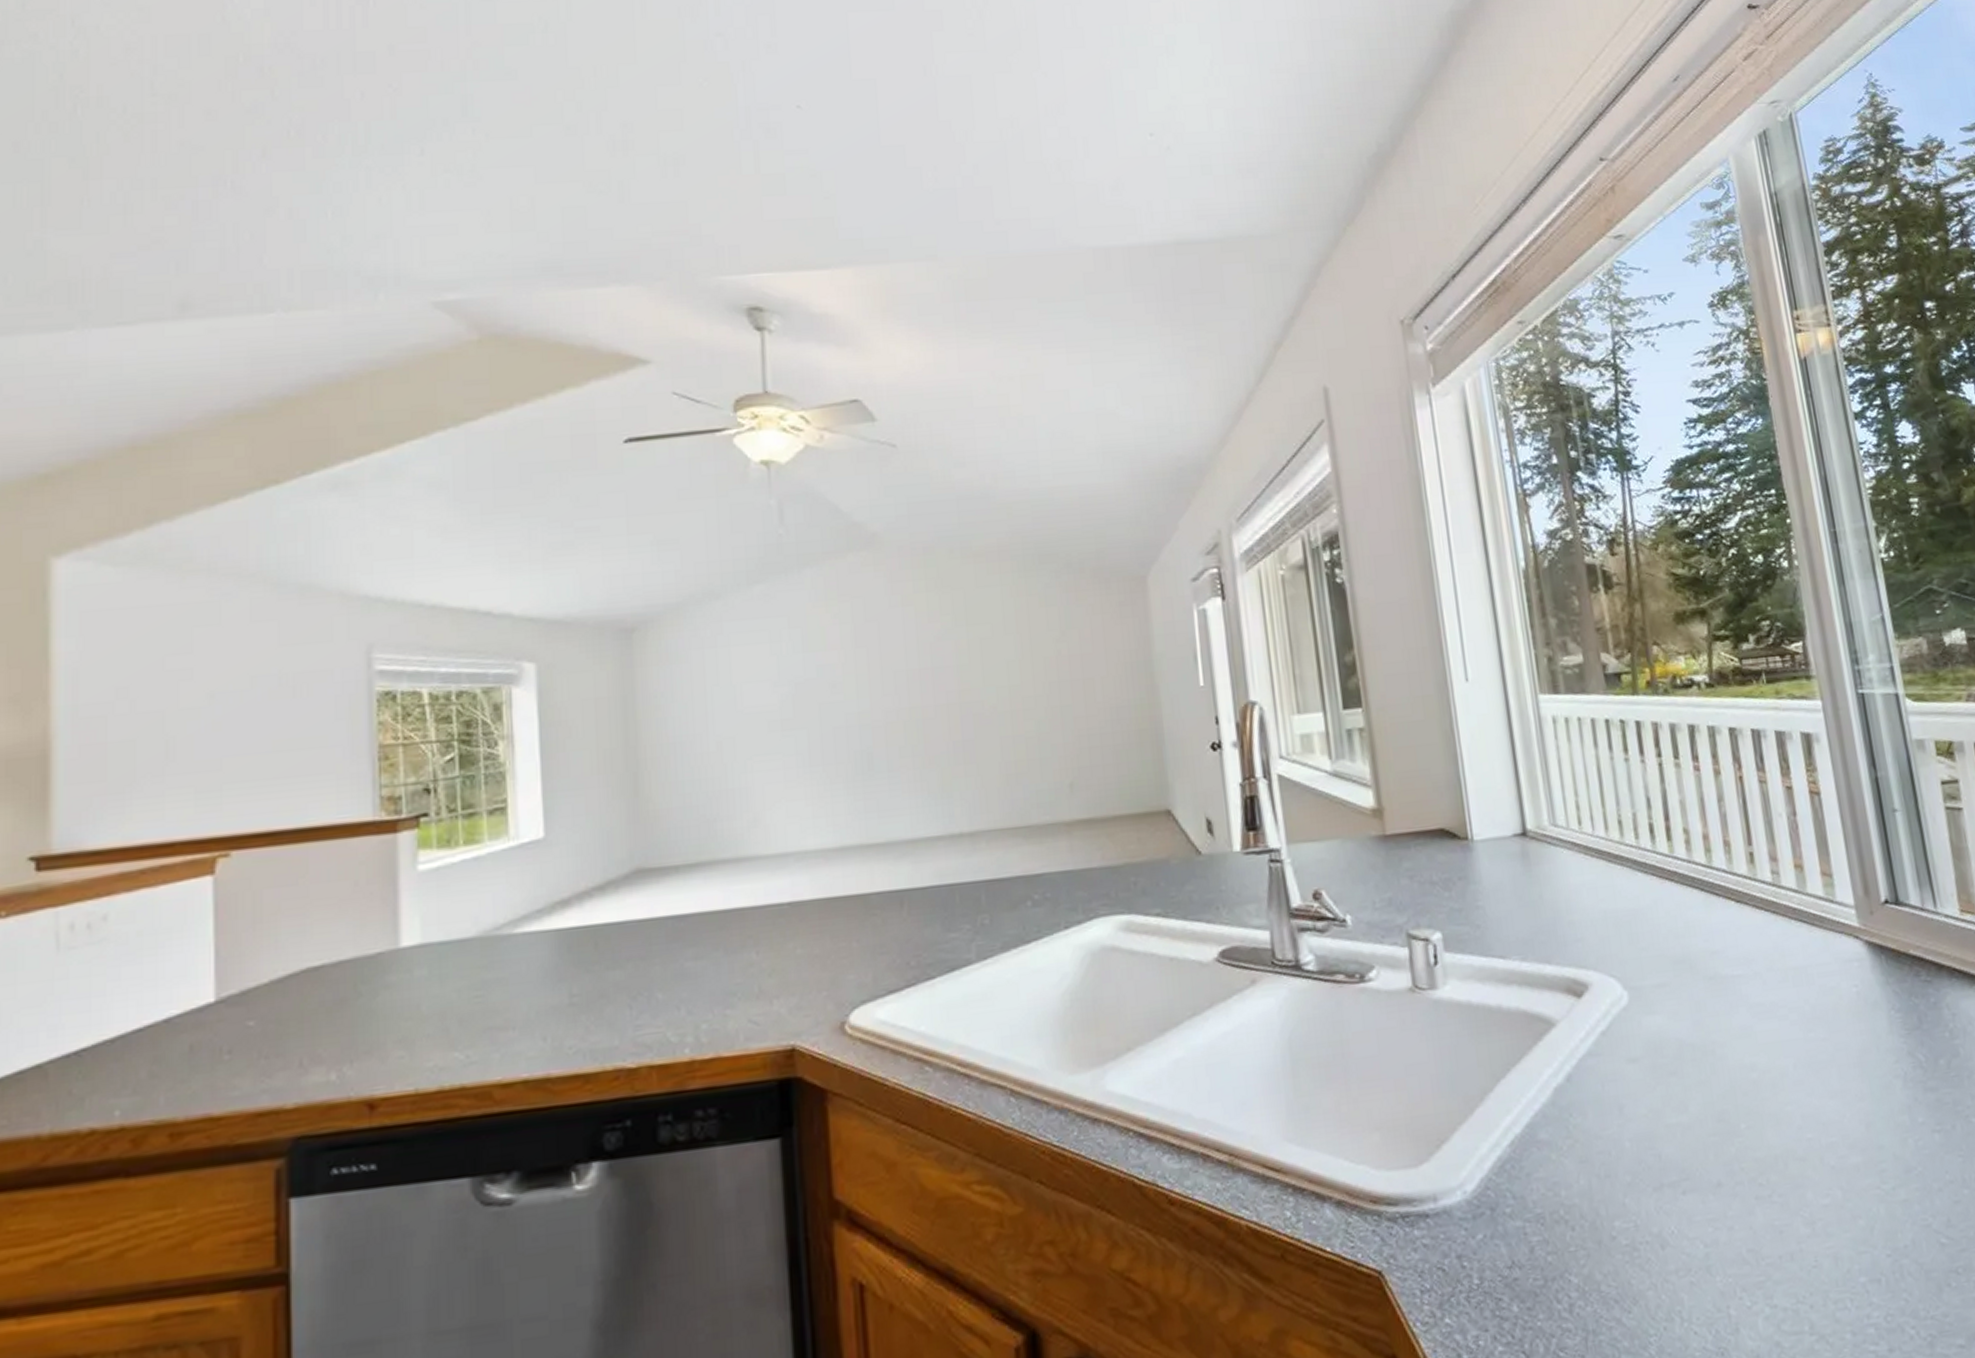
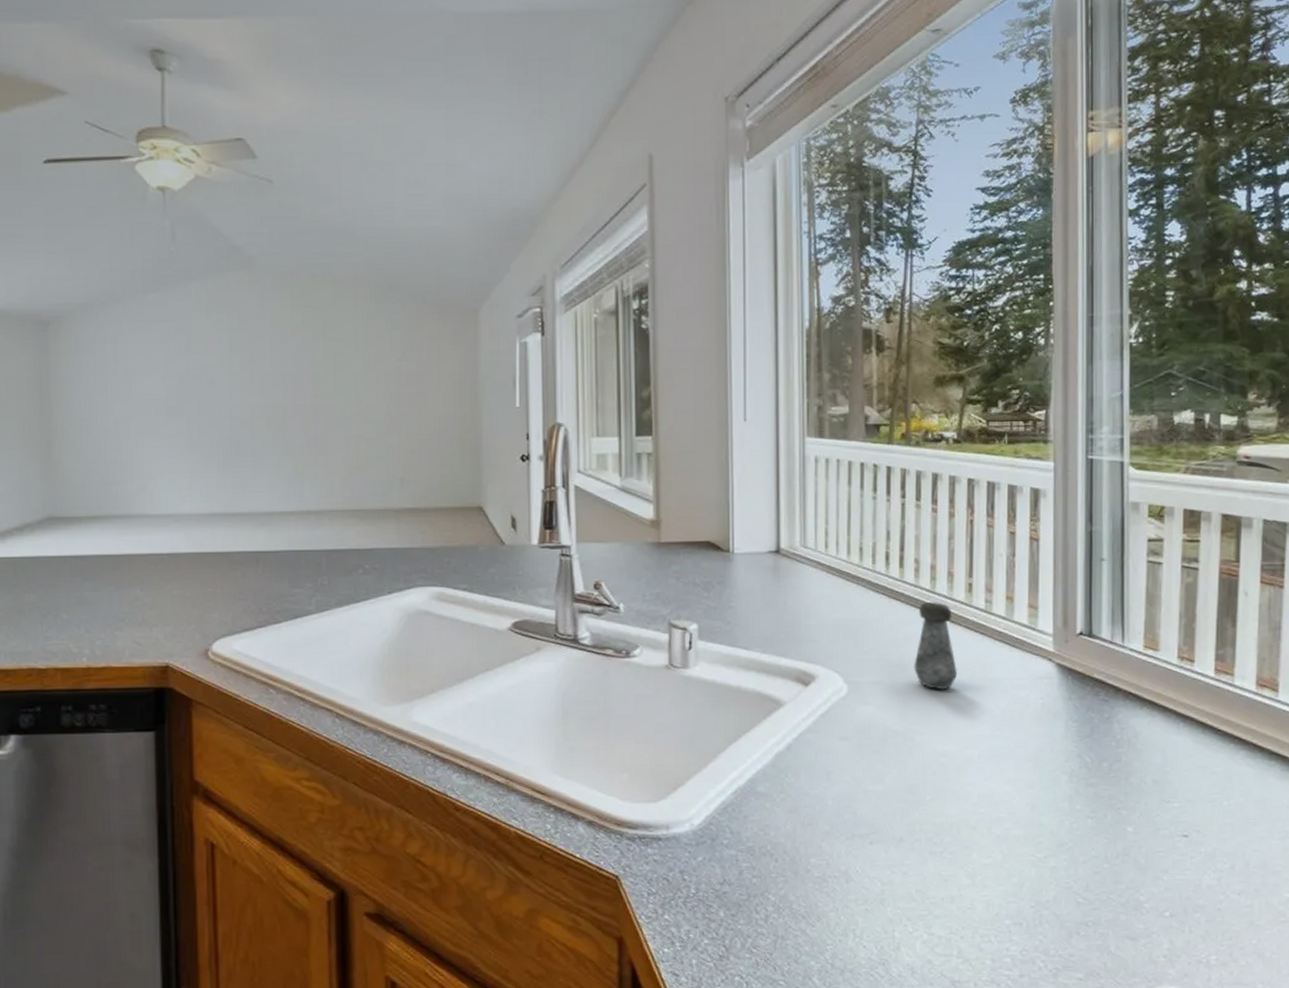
salt shaker: none [1697,878,1754,987] -> present [914,602,958,690]

